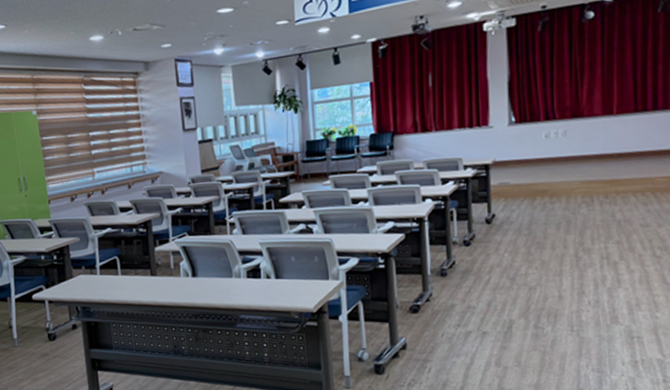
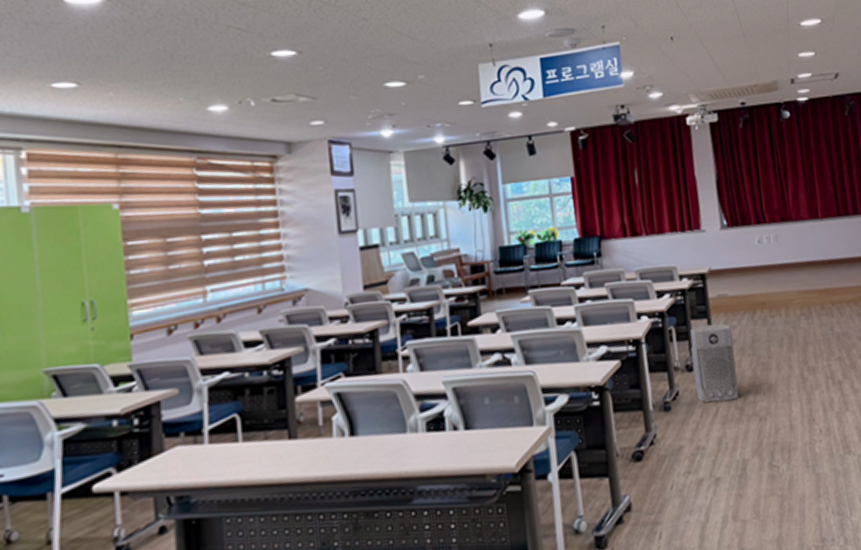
air purifier: none [469,207,512,272] -> present [690,324,740,403]

